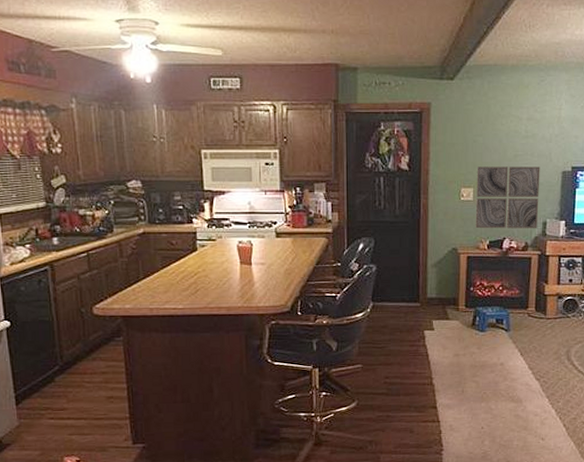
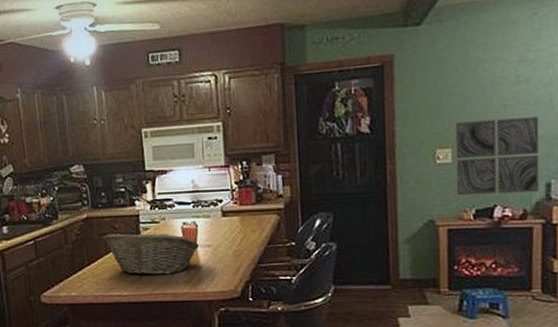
fruit basket: none [159,249,254,290] -> present [102,231,200,275]

